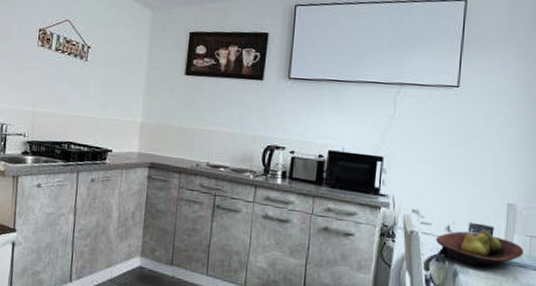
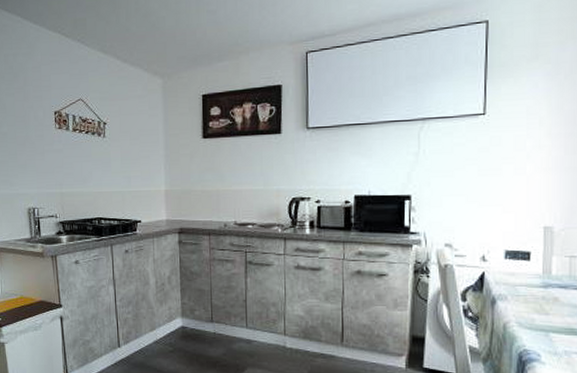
fruit bowl: present [436,229,525,266] -> none [471,255,564,292]

